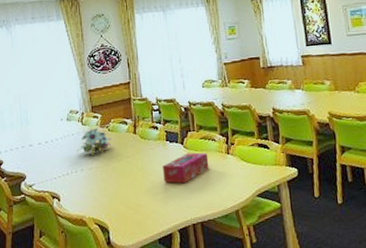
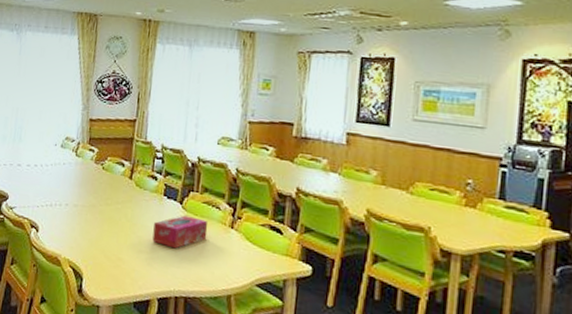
flower arrangement: present [76,128,114,155] -> none [64,162,107,191]

